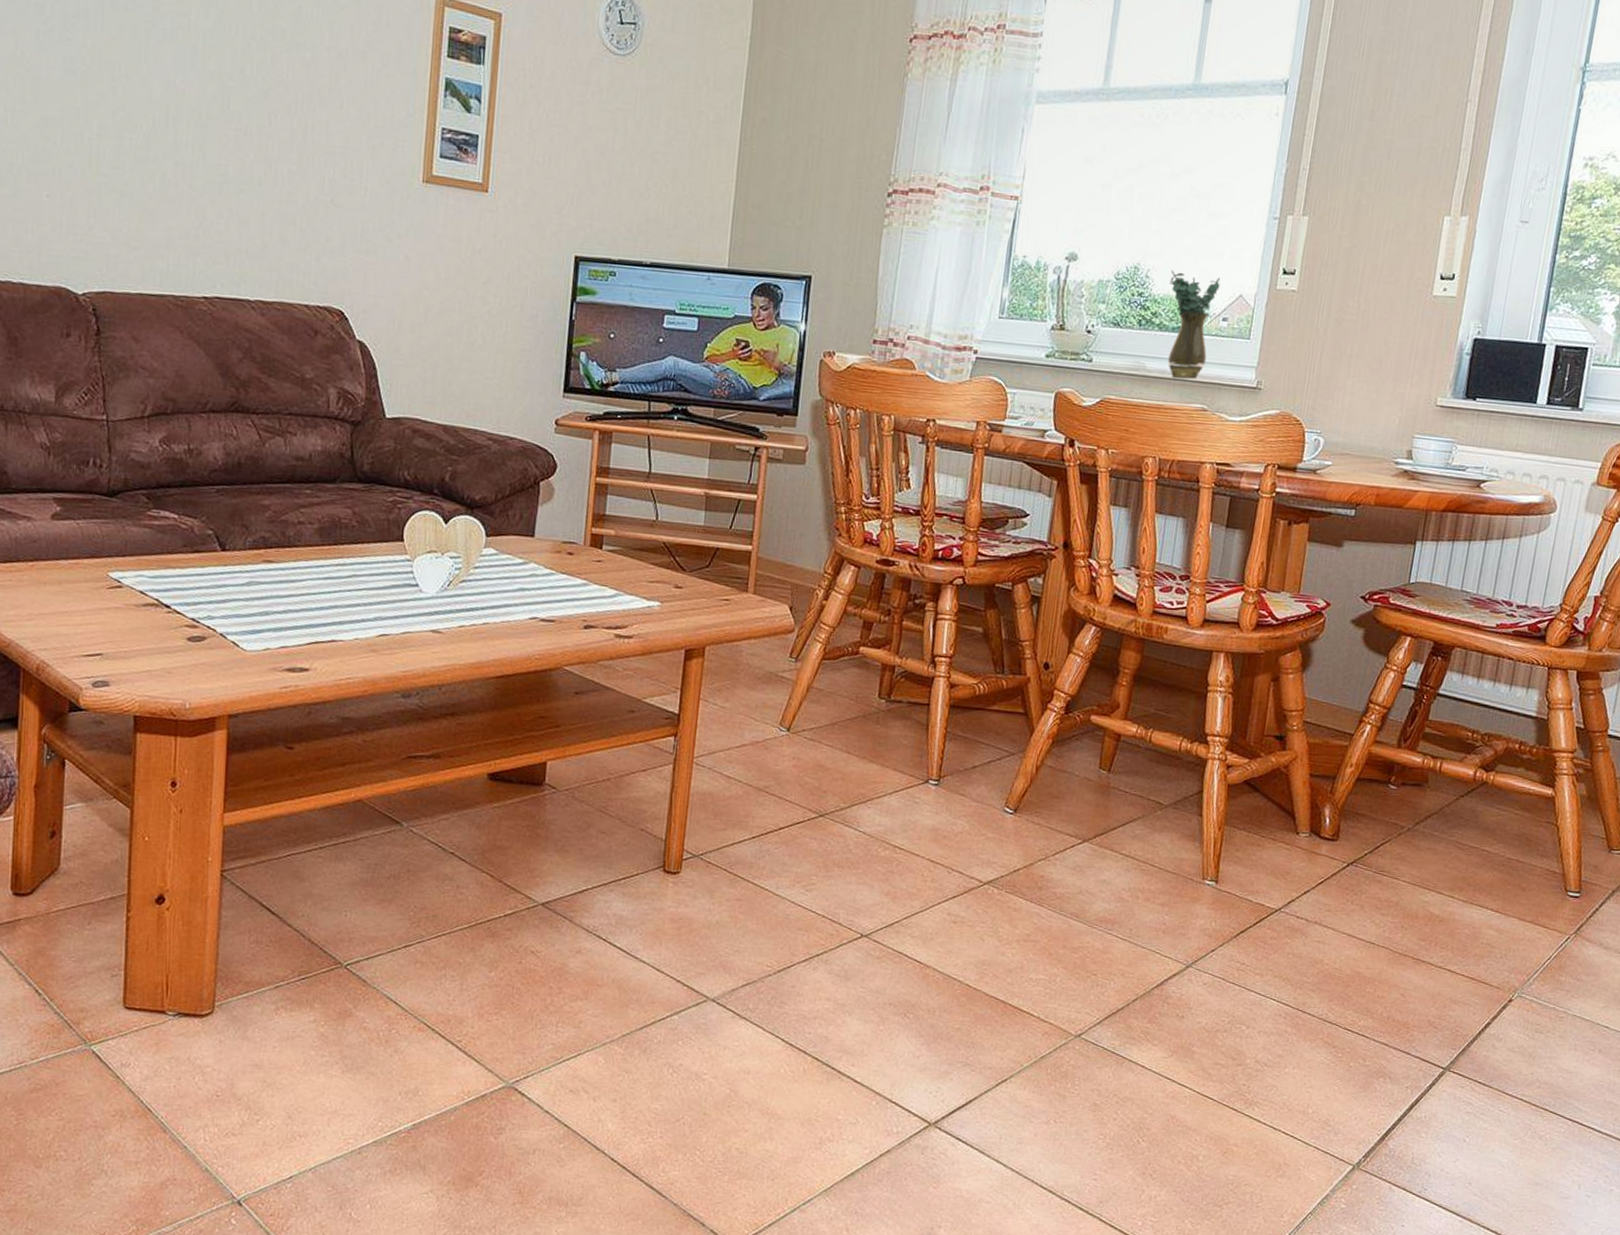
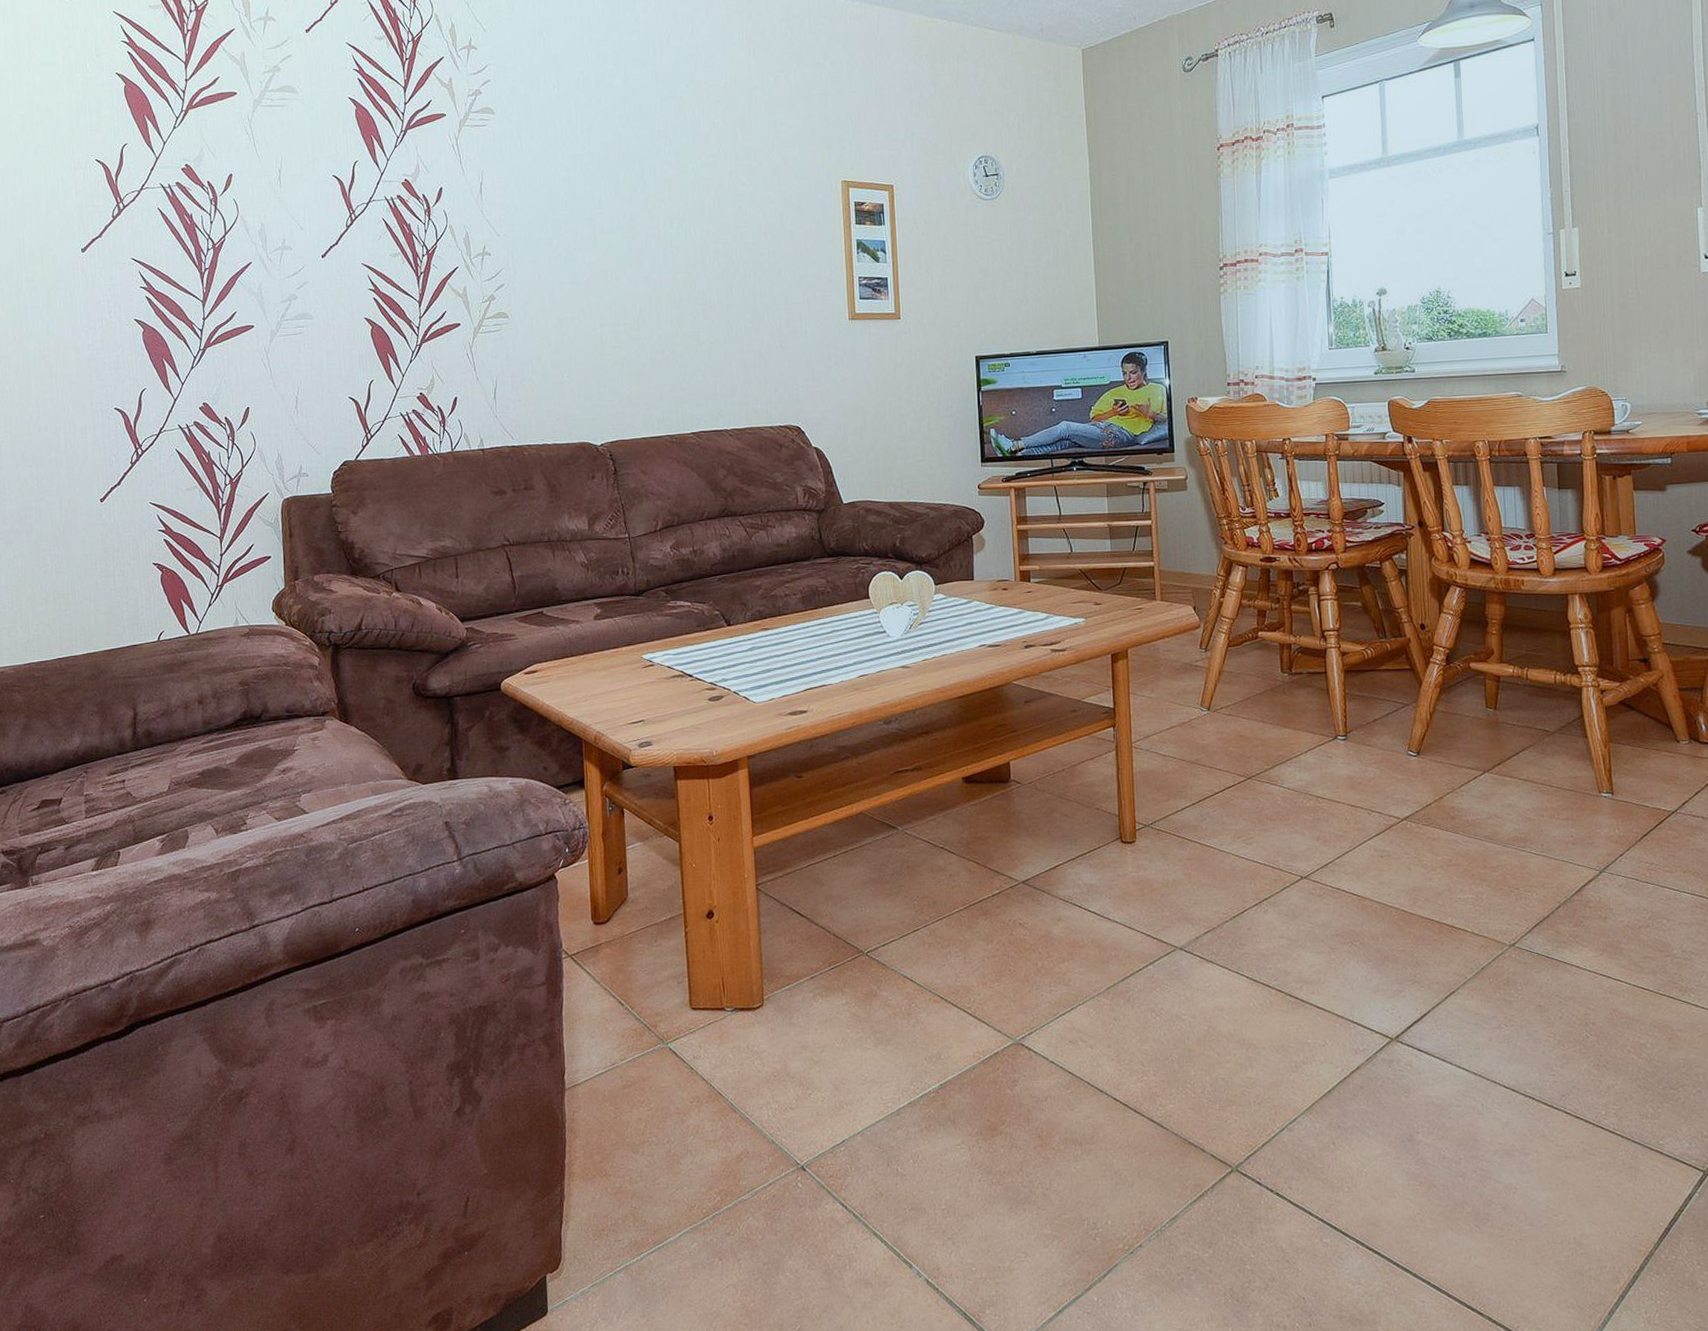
vase: present [1168,270,1220,380] -> none [1468,288,1513,375]

